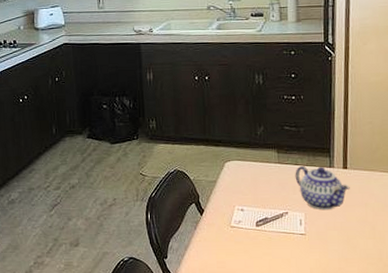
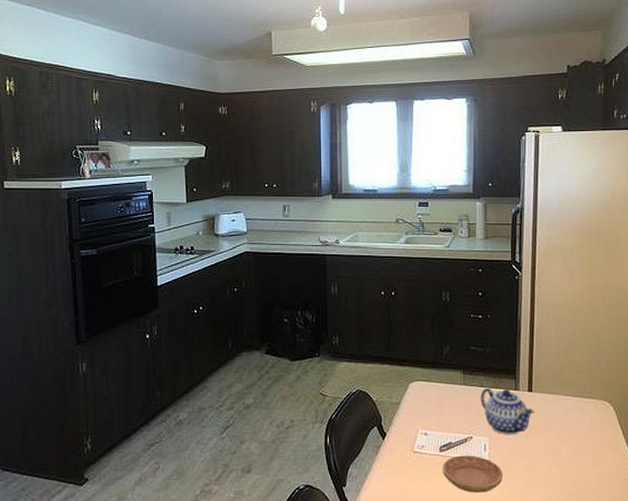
saucer: none [260,229,319,264] -> present [443,455,503,493]

